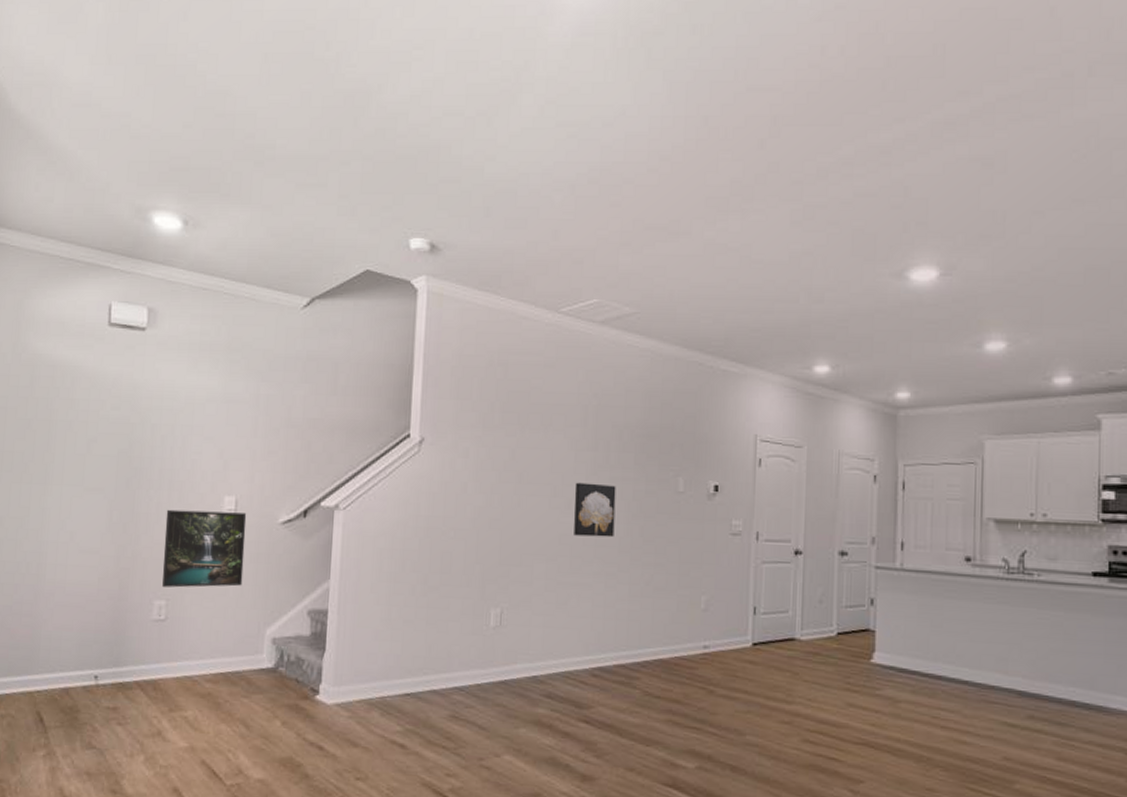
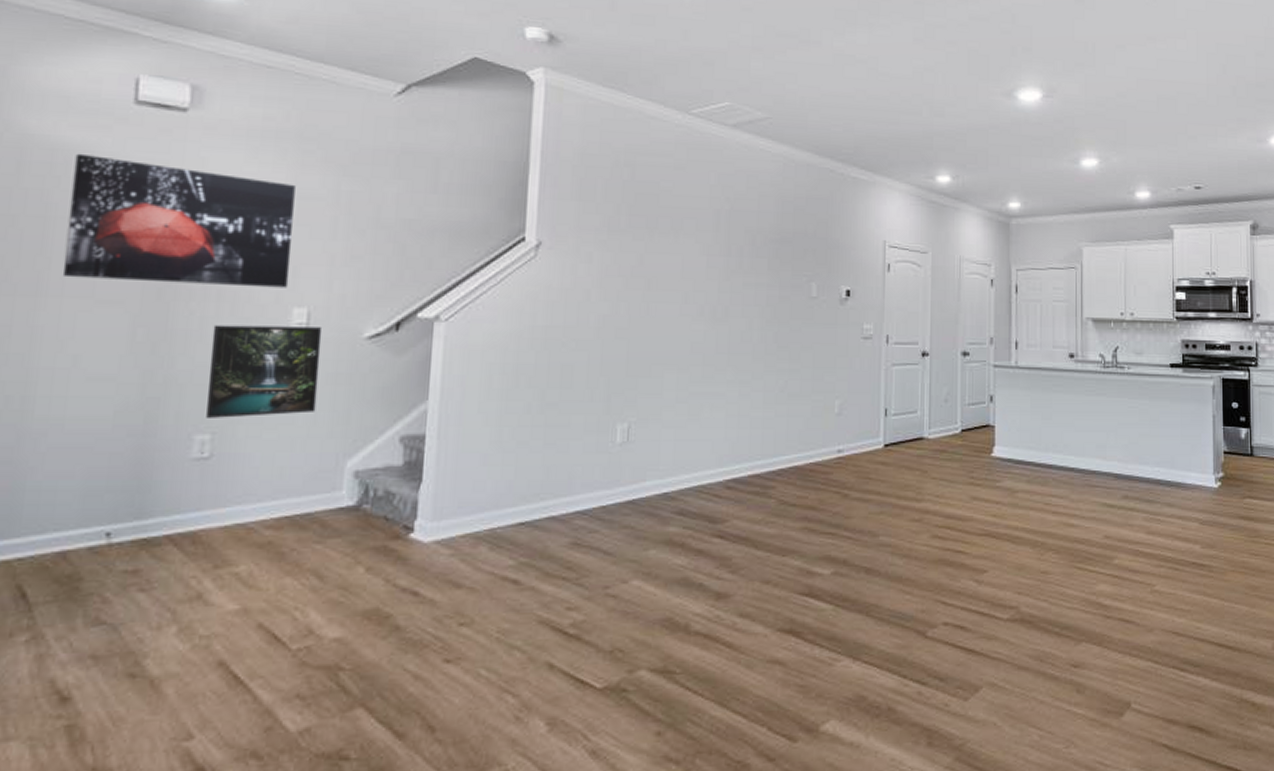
wall art: none [62,368,225,479] -> present [62,153,295,288]
wall art: present [574,482,616,538] -> none [706,288,750,344]

